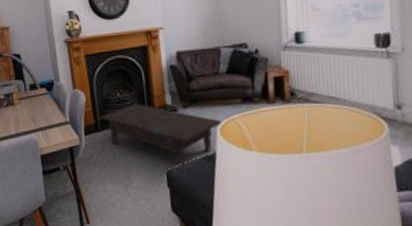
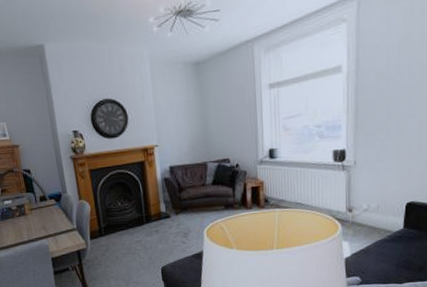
coffee table: present [101,104,222,168] -> none [104,212,208,264]

